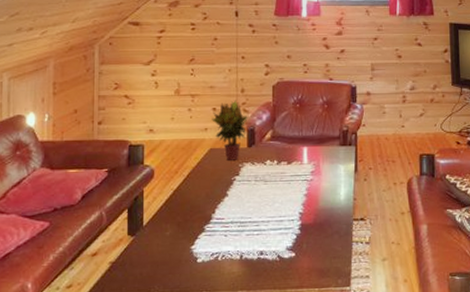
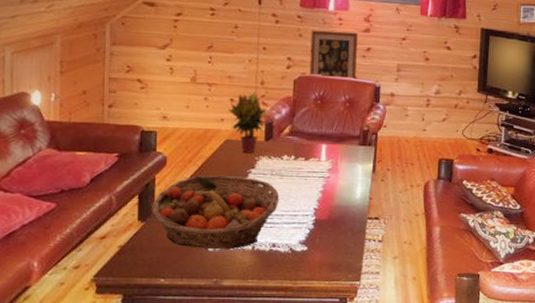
fruit basket: none [141,184,265,261] -> present [151,175,280,250]
wall art: none [286,36,332,82] -> present [309,30,358,78]

